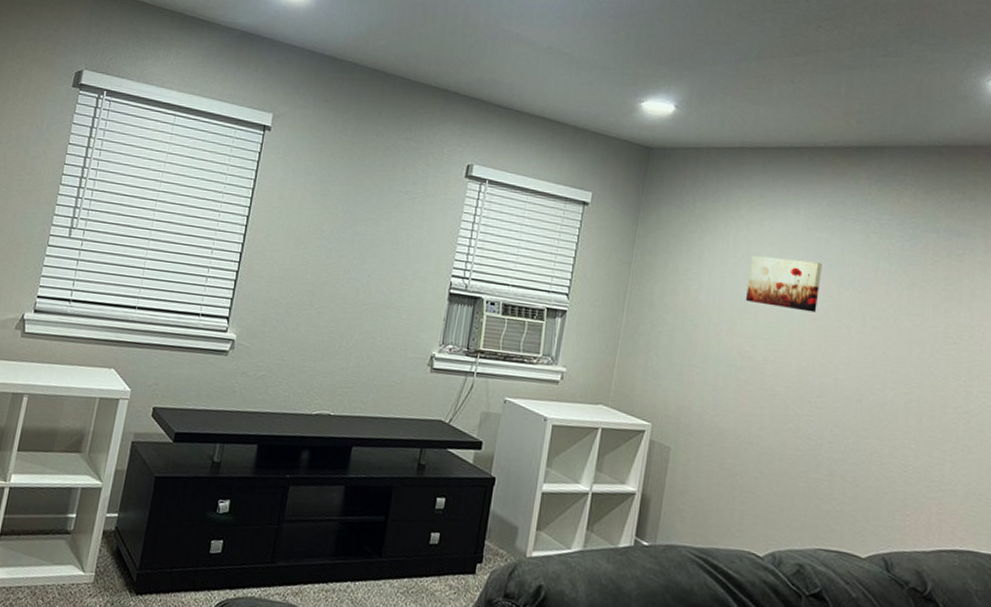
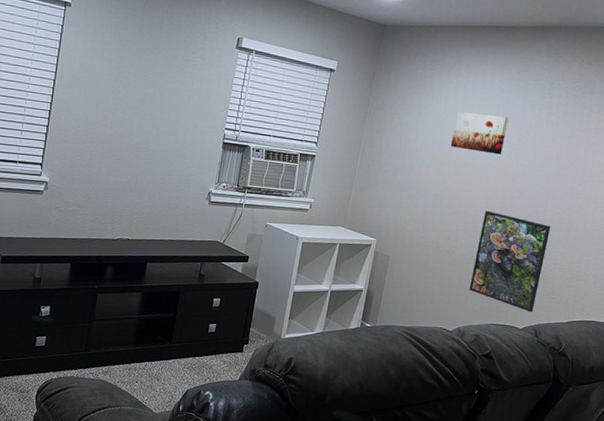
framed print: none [784,387,895,535] -> present [469,210,551,313]

